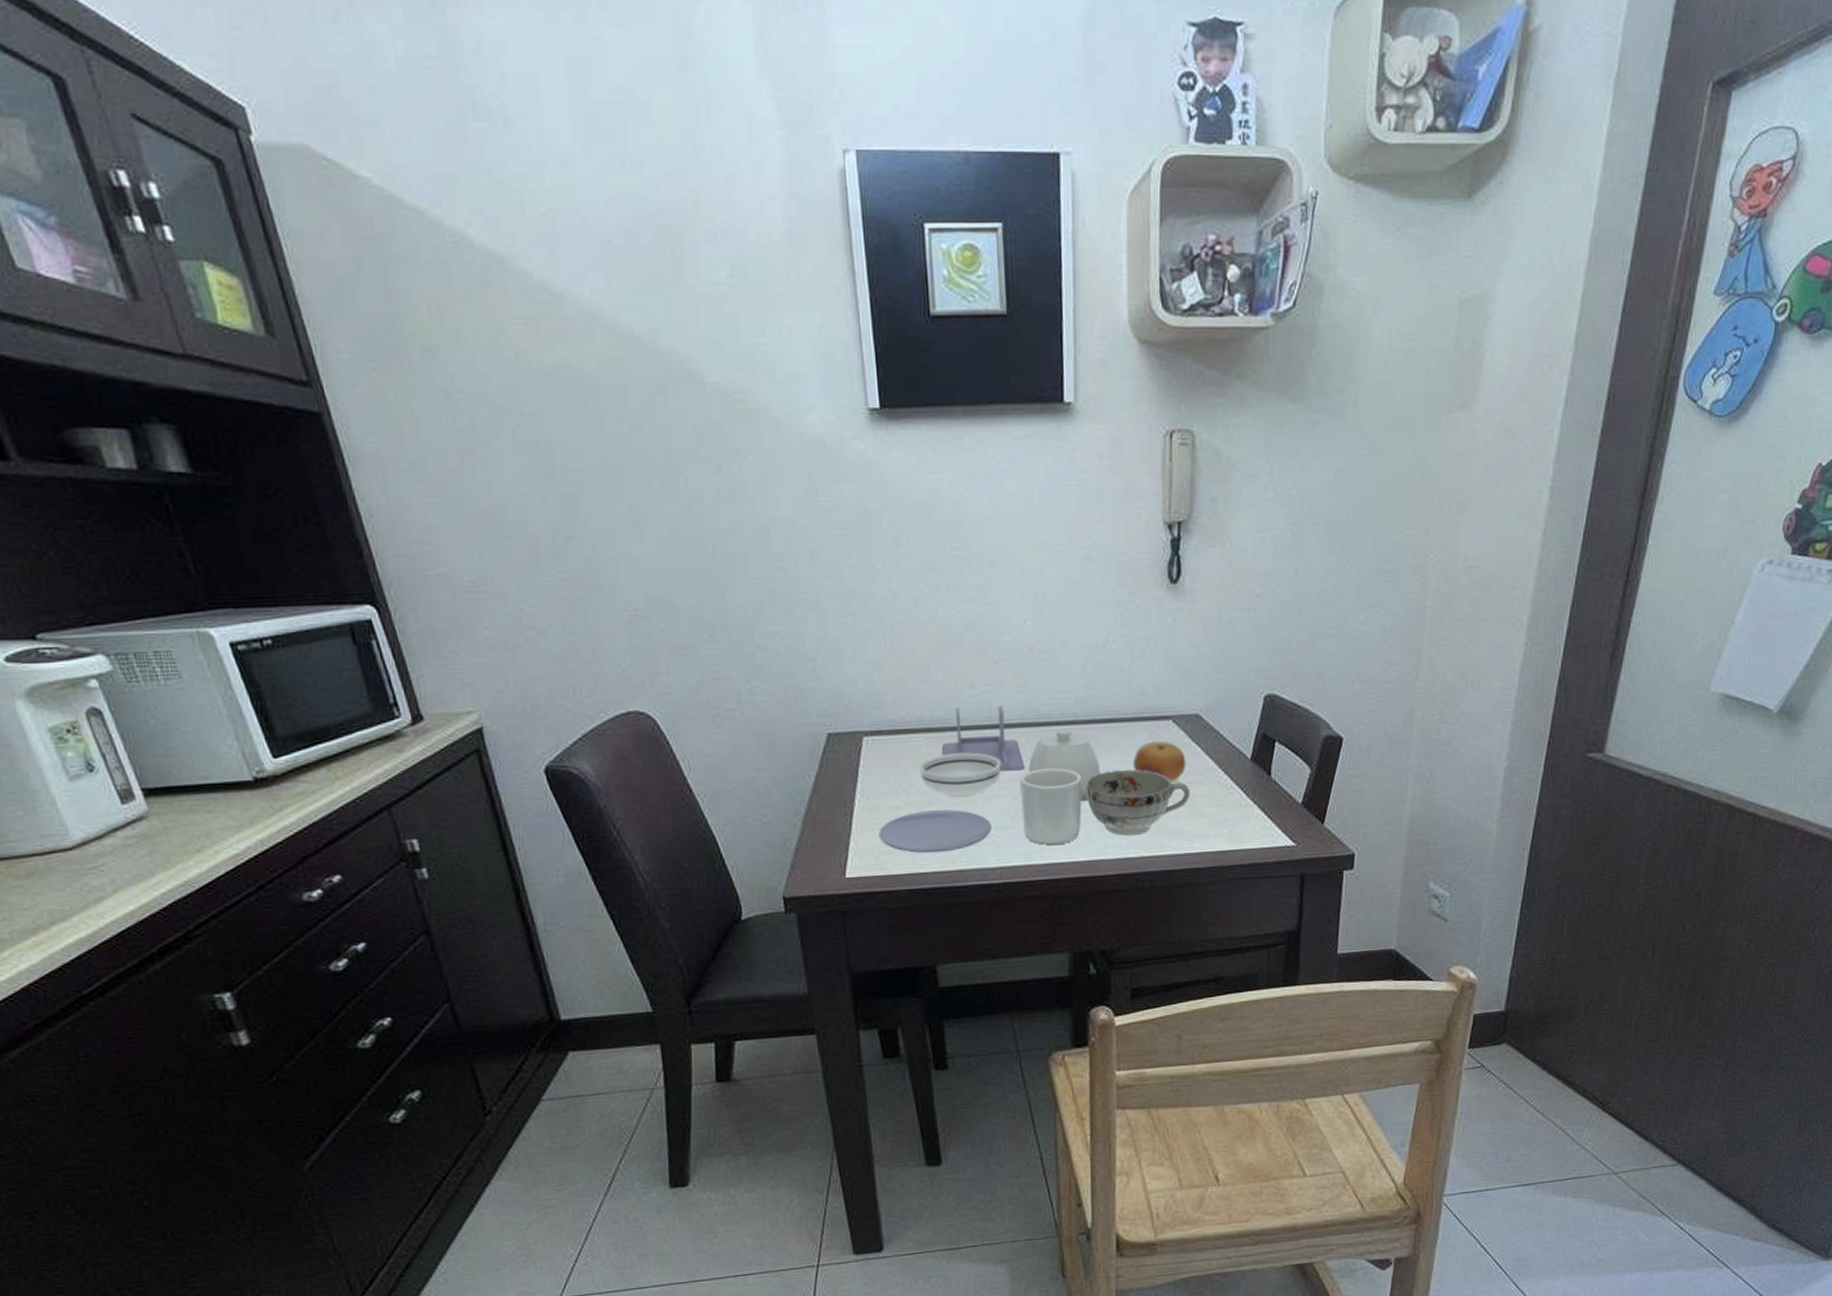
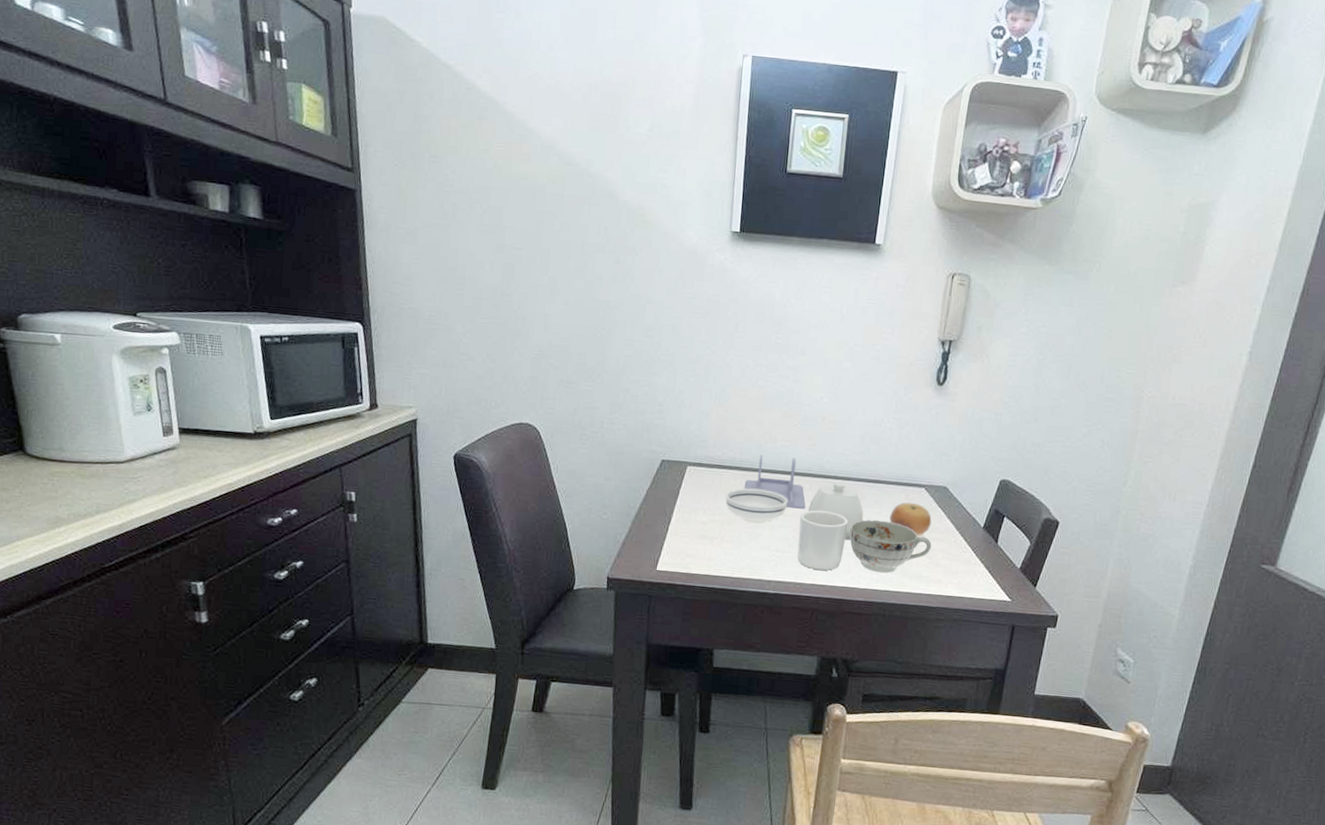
plate: present [878,809,992,854] -> none [686,528,773,563]

